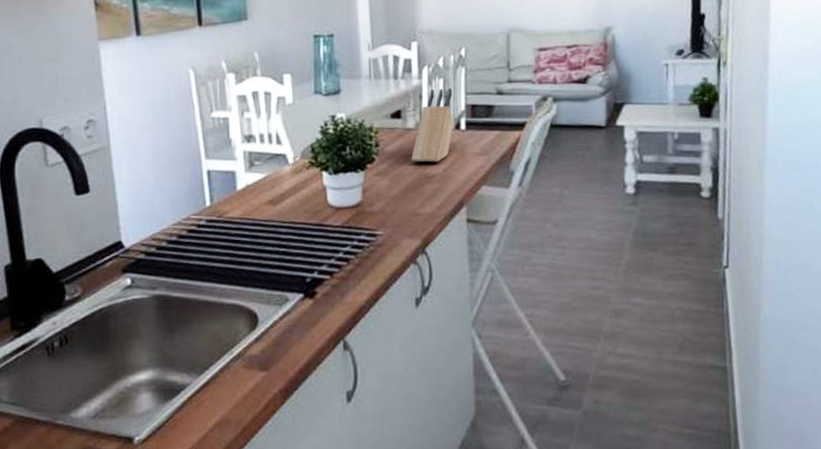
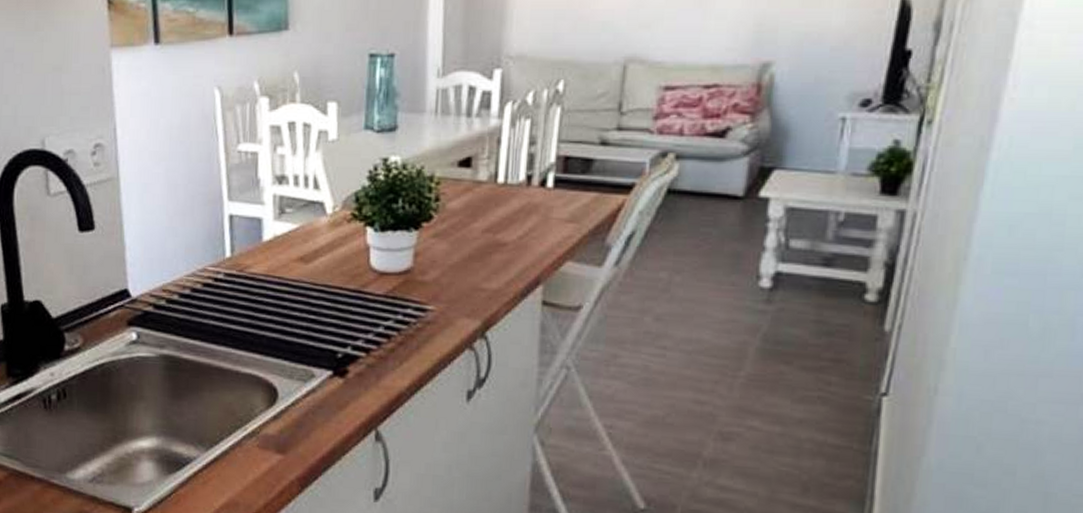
knife block: present [411,87,454,162] -> none [479,132,542,227]

